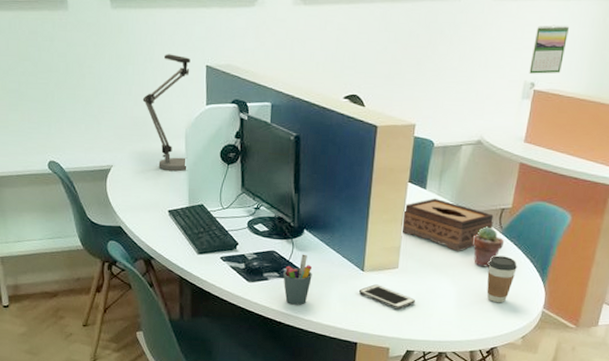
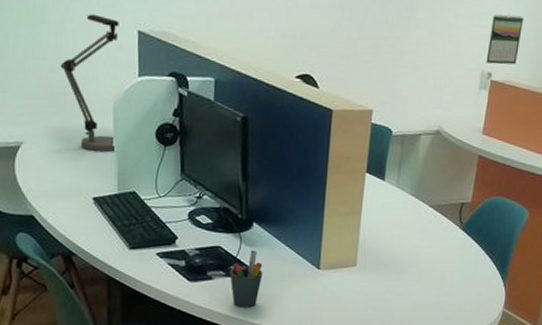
cell phone: present [359,284,415,310] -> none [315,284,375,311]
tissue box: present [401,198,494,251] -> none [359,190,454,248]
potted succulent: present [472,227,505,267] -> none [432,222,465,265]
coffee cup: present [486,256,517,303] -> none [448,253,478,303]

